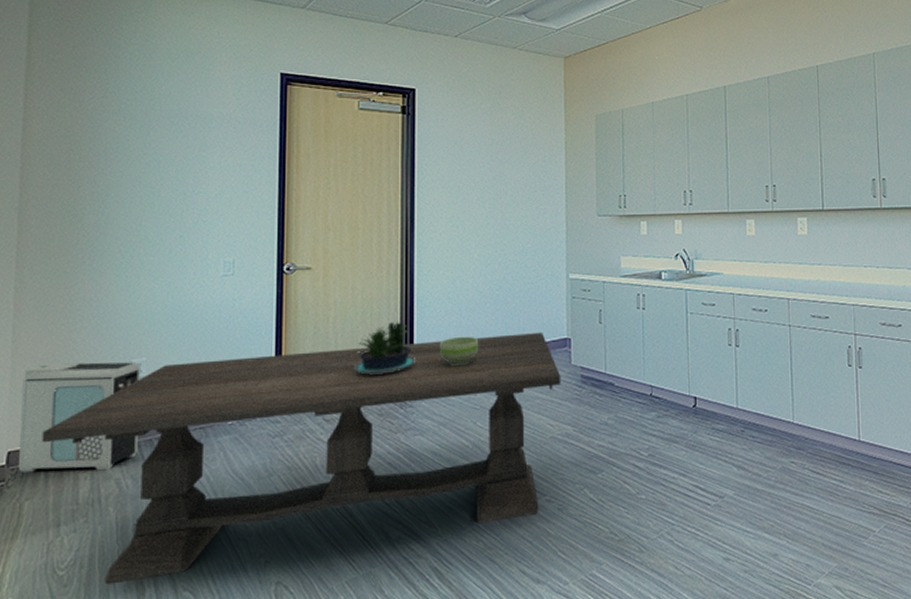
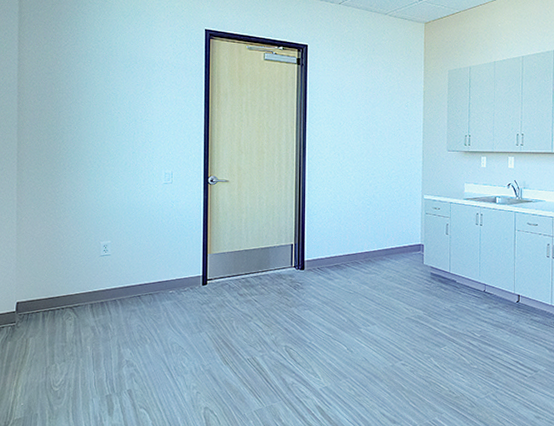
air purifier: present [18,362,141,472] -> none [24,241,107,320]
dining table: present [42,332,561,585] -> none [40,238,416,400]
potted plant: present [353,322,416,375] -> none [259,225,307,263]
bowl: present [439,336,479,366] -> none [323,238,354,260]

